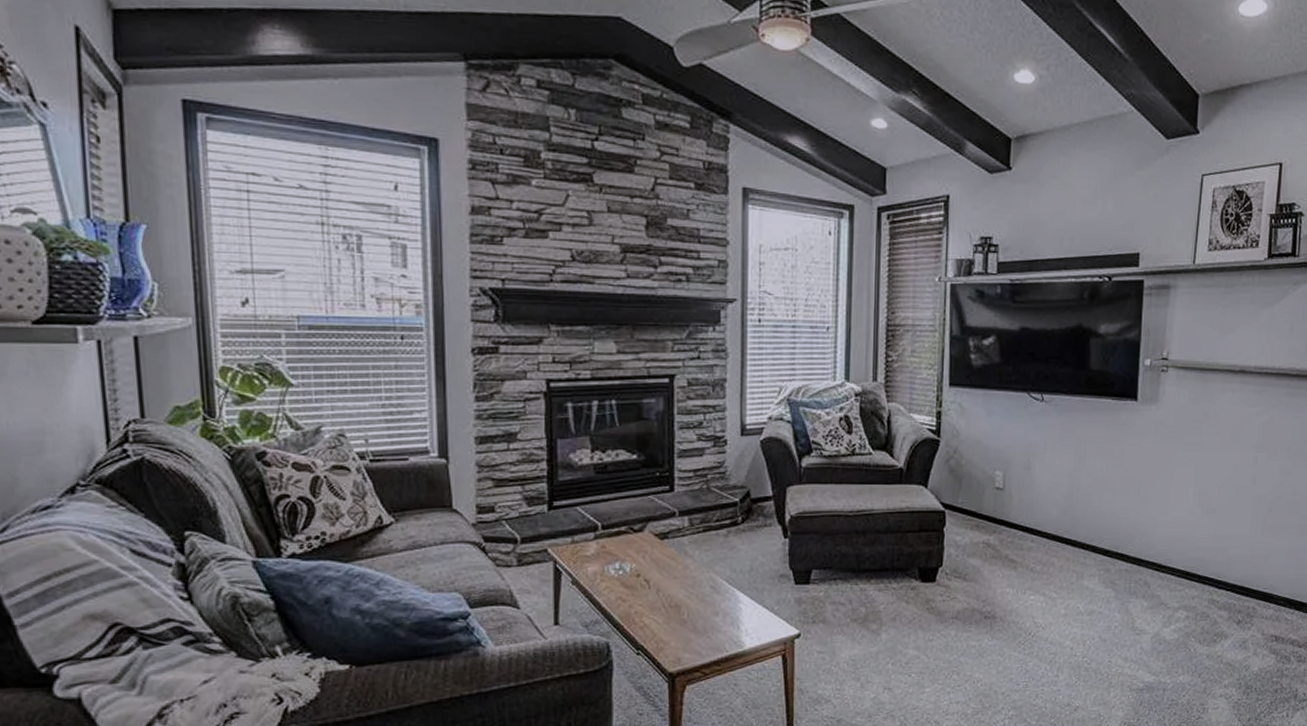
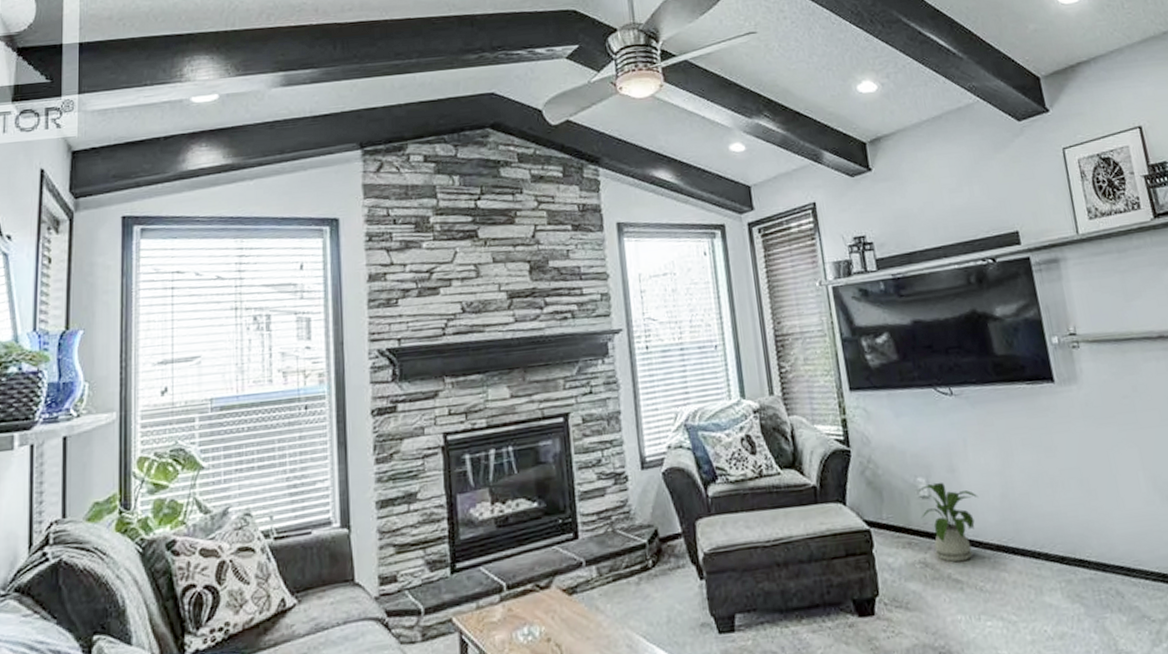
house plant: none [992,477,1047,546] -> present [918,482,979,563]

